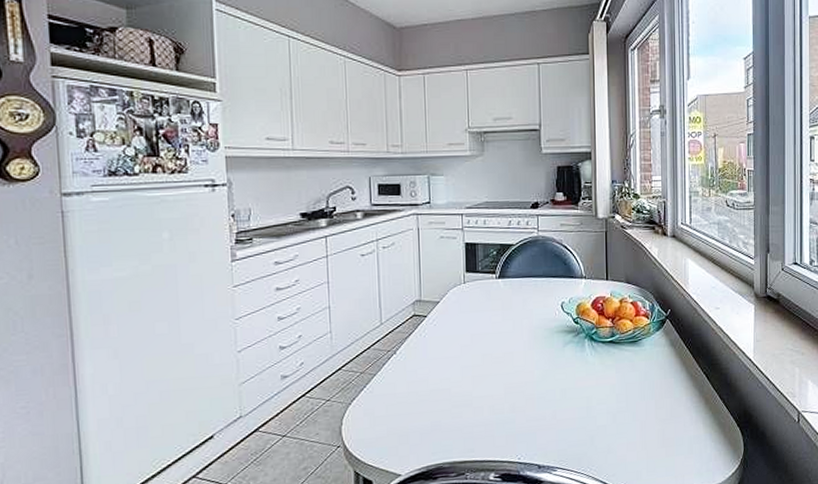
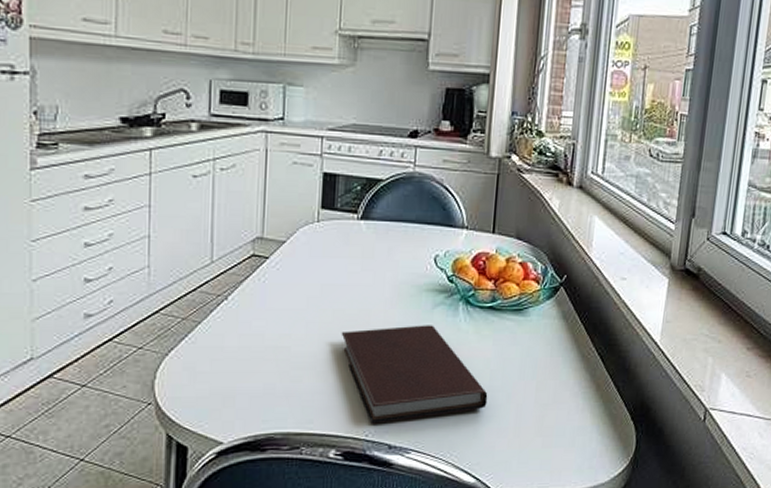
notebook: none [490,360,616,448] -> present [341,325,488,424]

